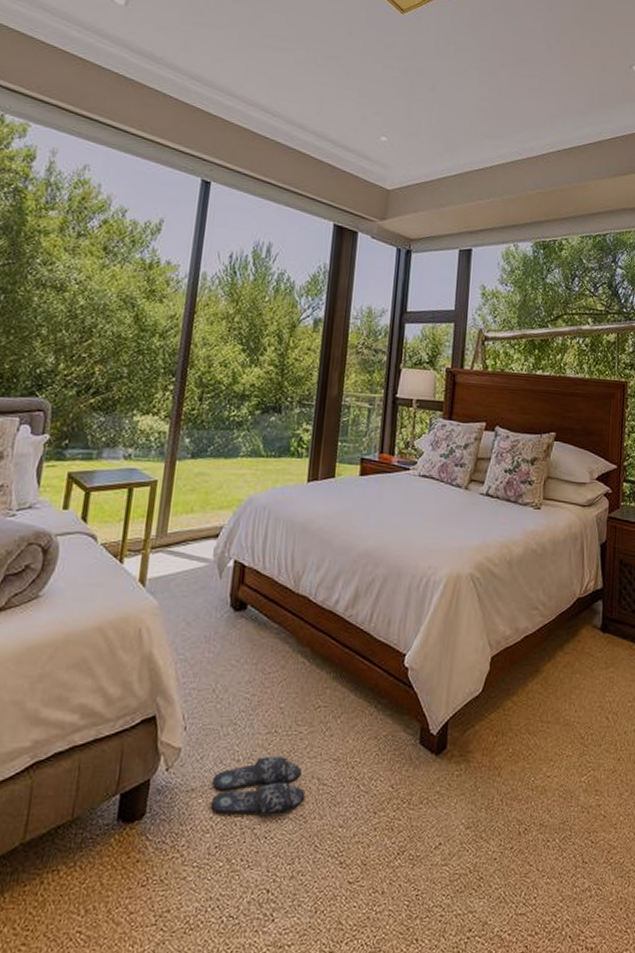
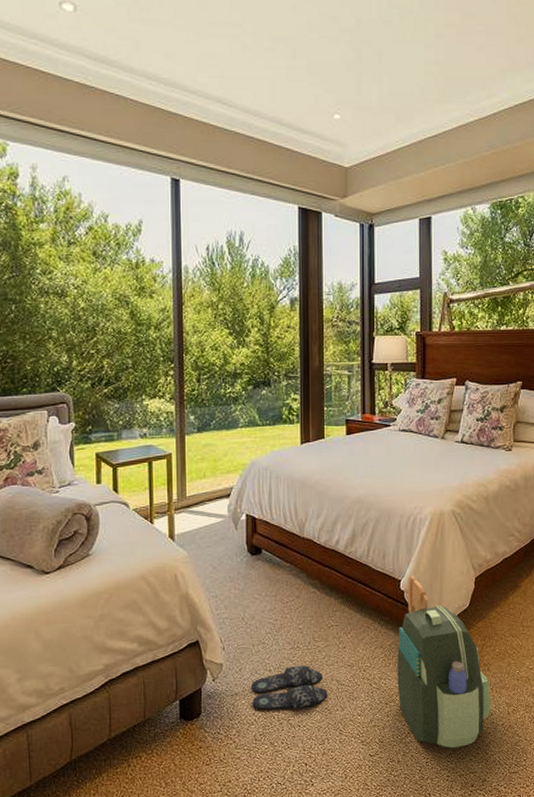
backpack: none [389,648,500,877] -> present [397,575,491,748]

